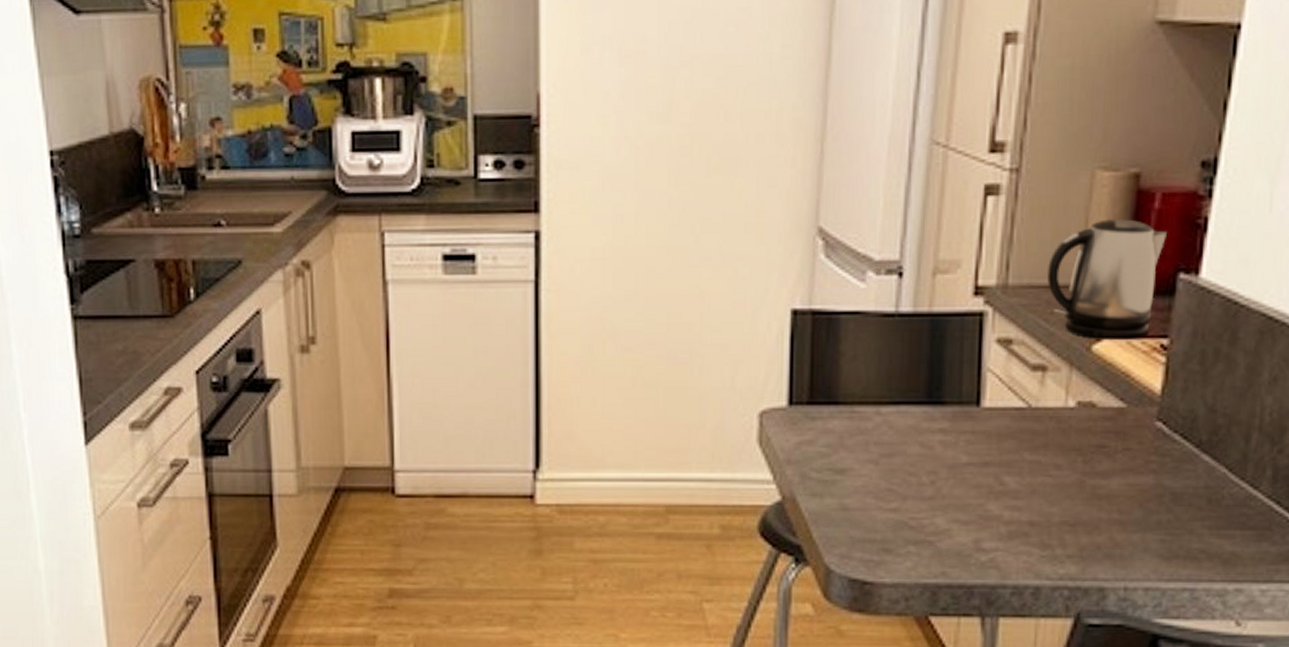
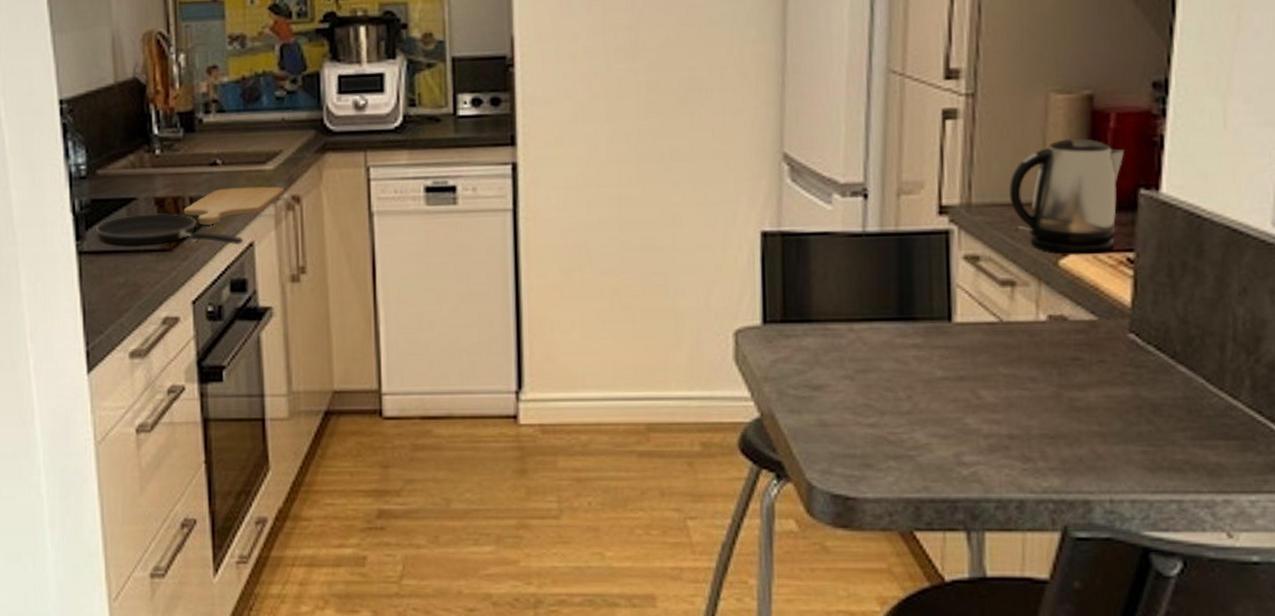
frying pan: none [92,277,250,313] -> present [96,213,244,247]
chopping board: none [185,250,294,291] -> present [183,186,285,226]

